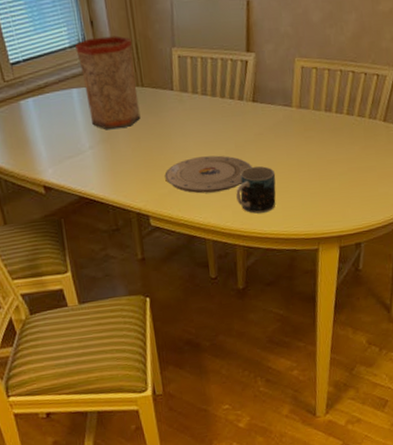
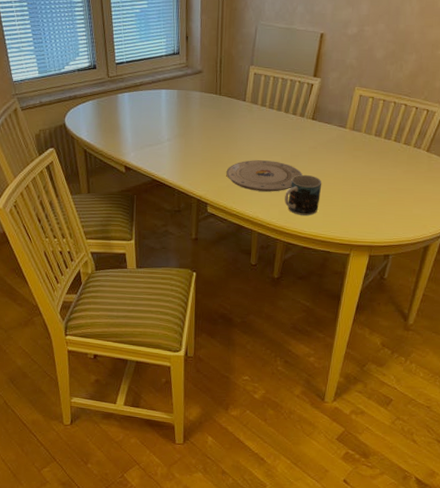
vase: present [75,35,141,130] -> none [170,50,217,127]

